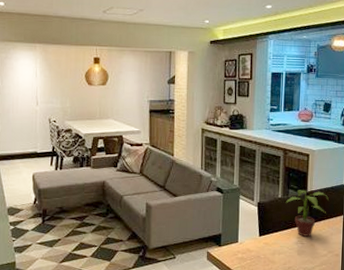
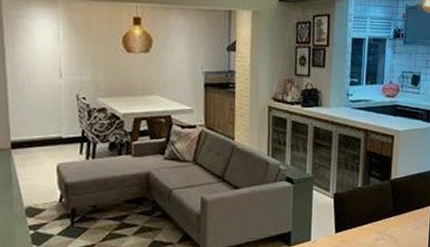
potted plant: present [286,190,329,237] -> none [367,177,415,231]

